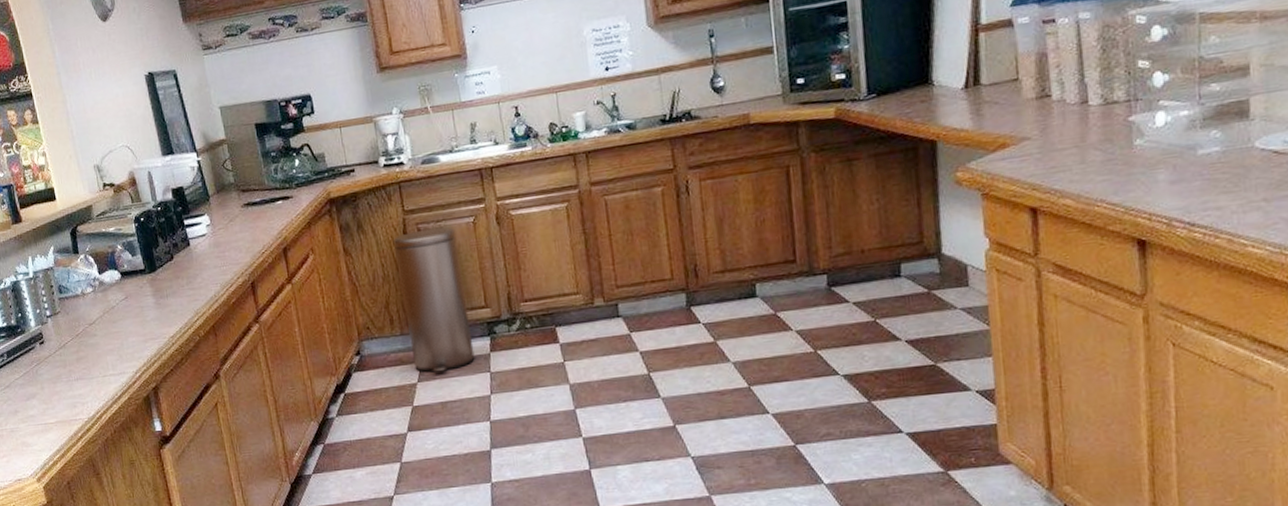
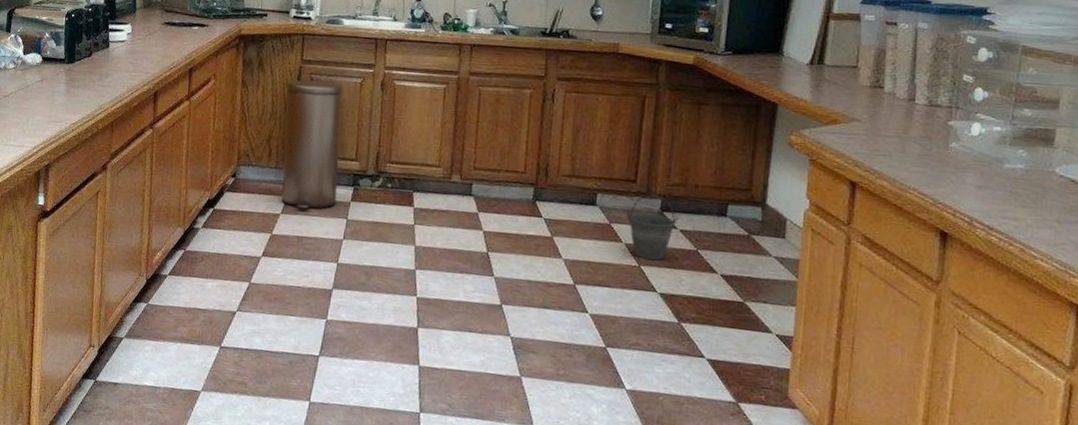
bucket: none [791,271,848,343] -> present [626,195,678,261]

